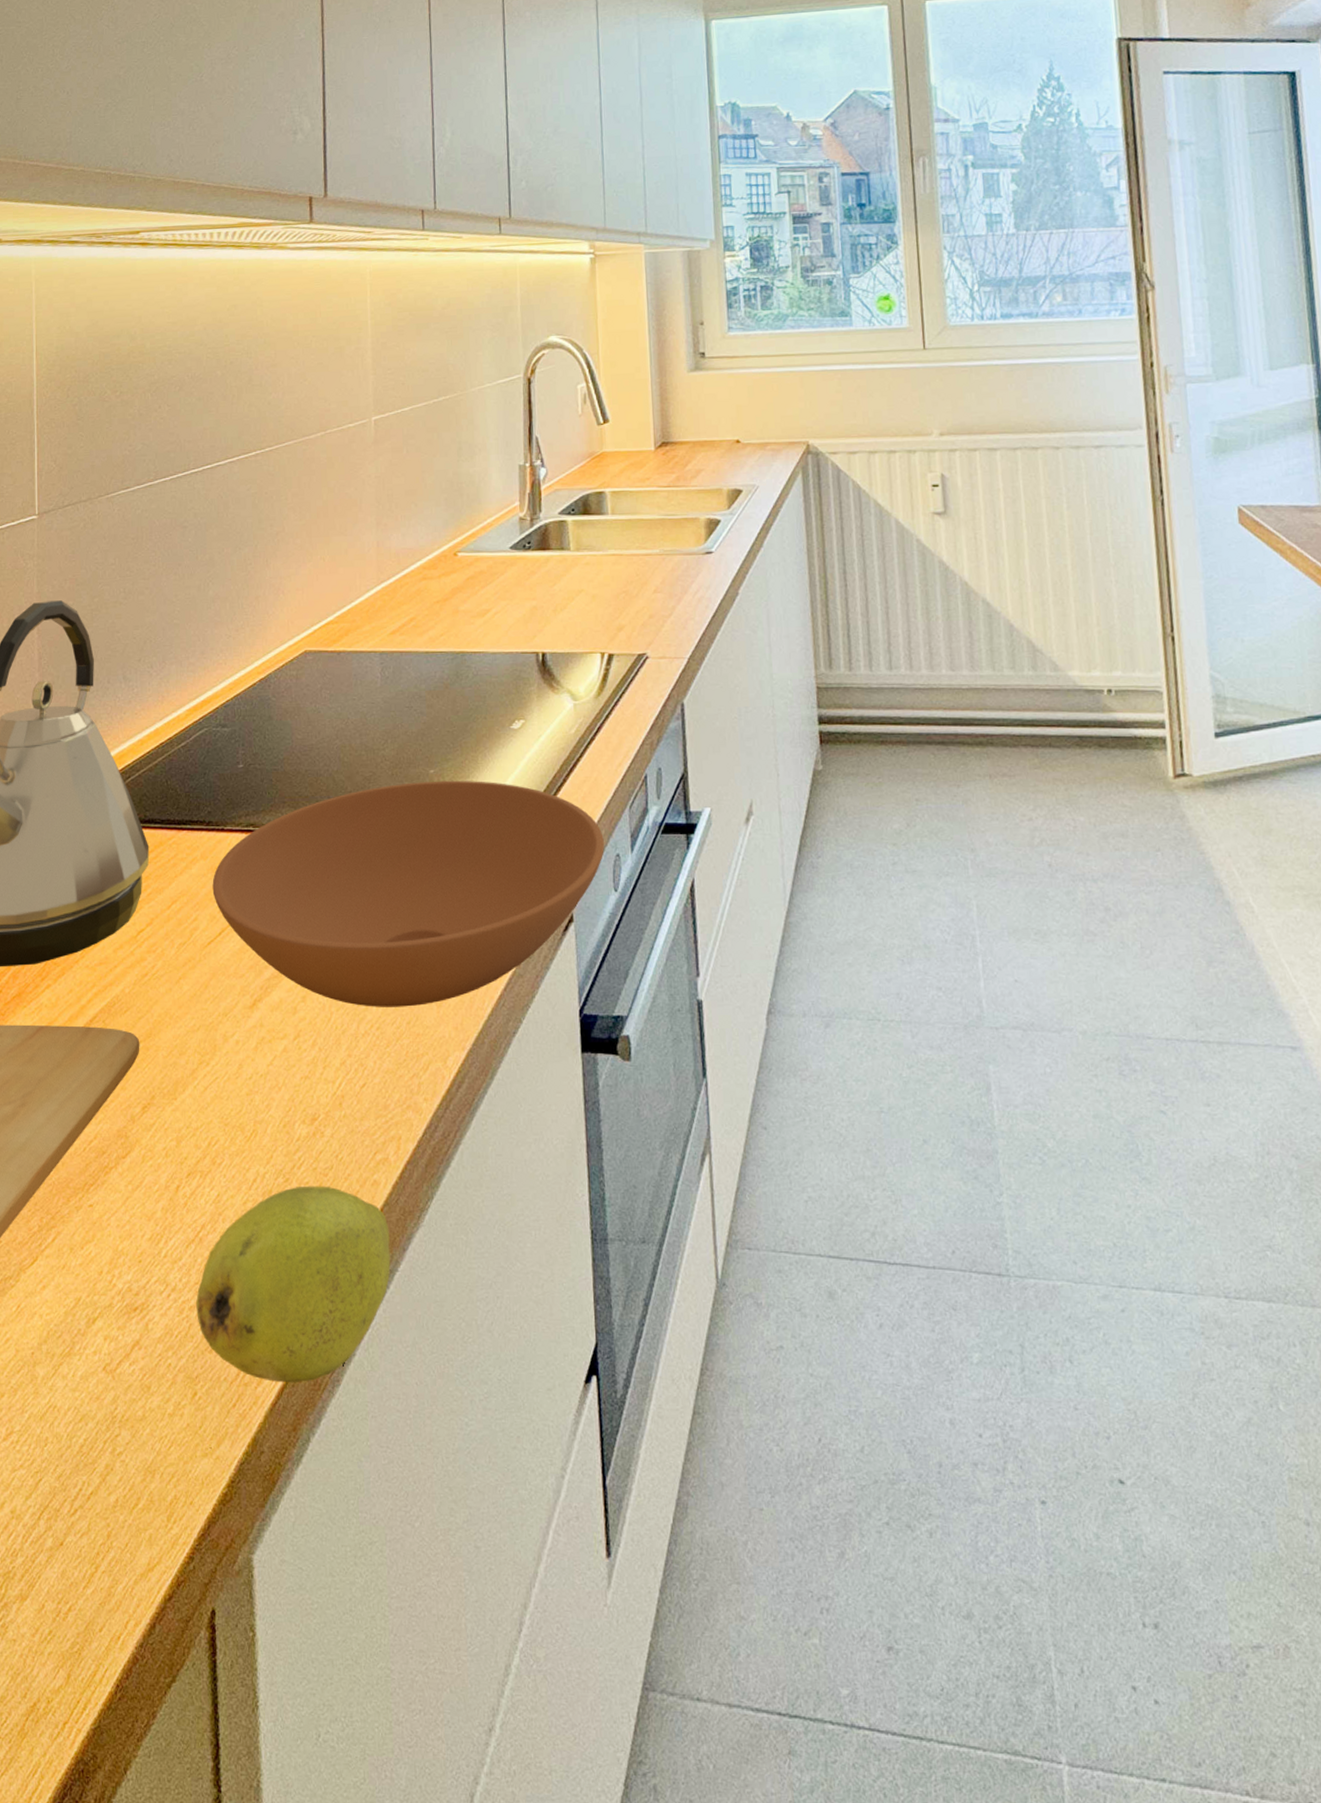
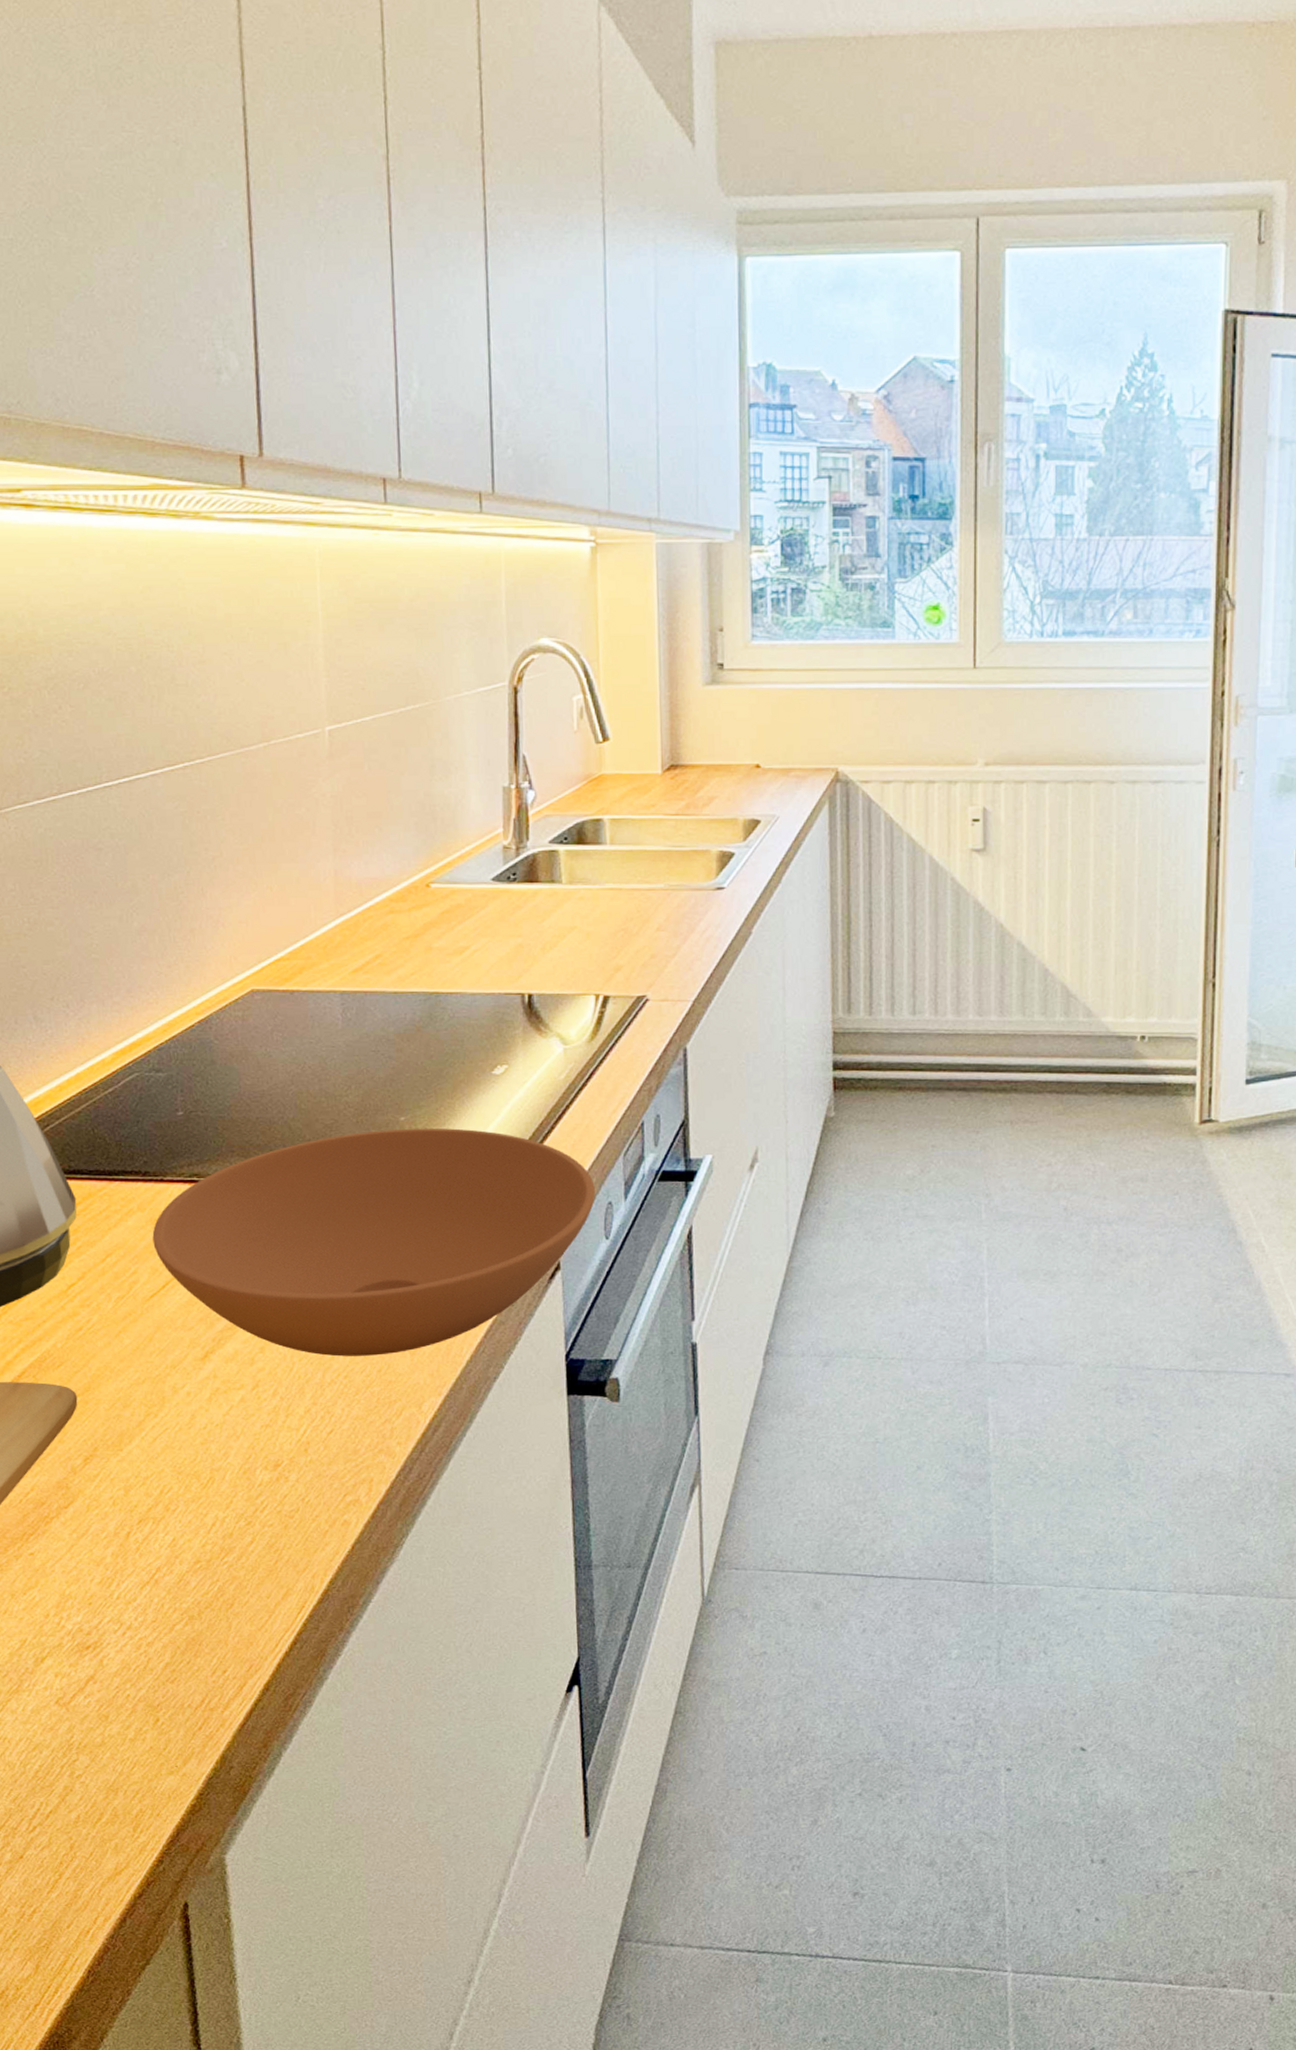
fruit: present [196,1185,391,1384] -> none [154,1527,364,1707]

